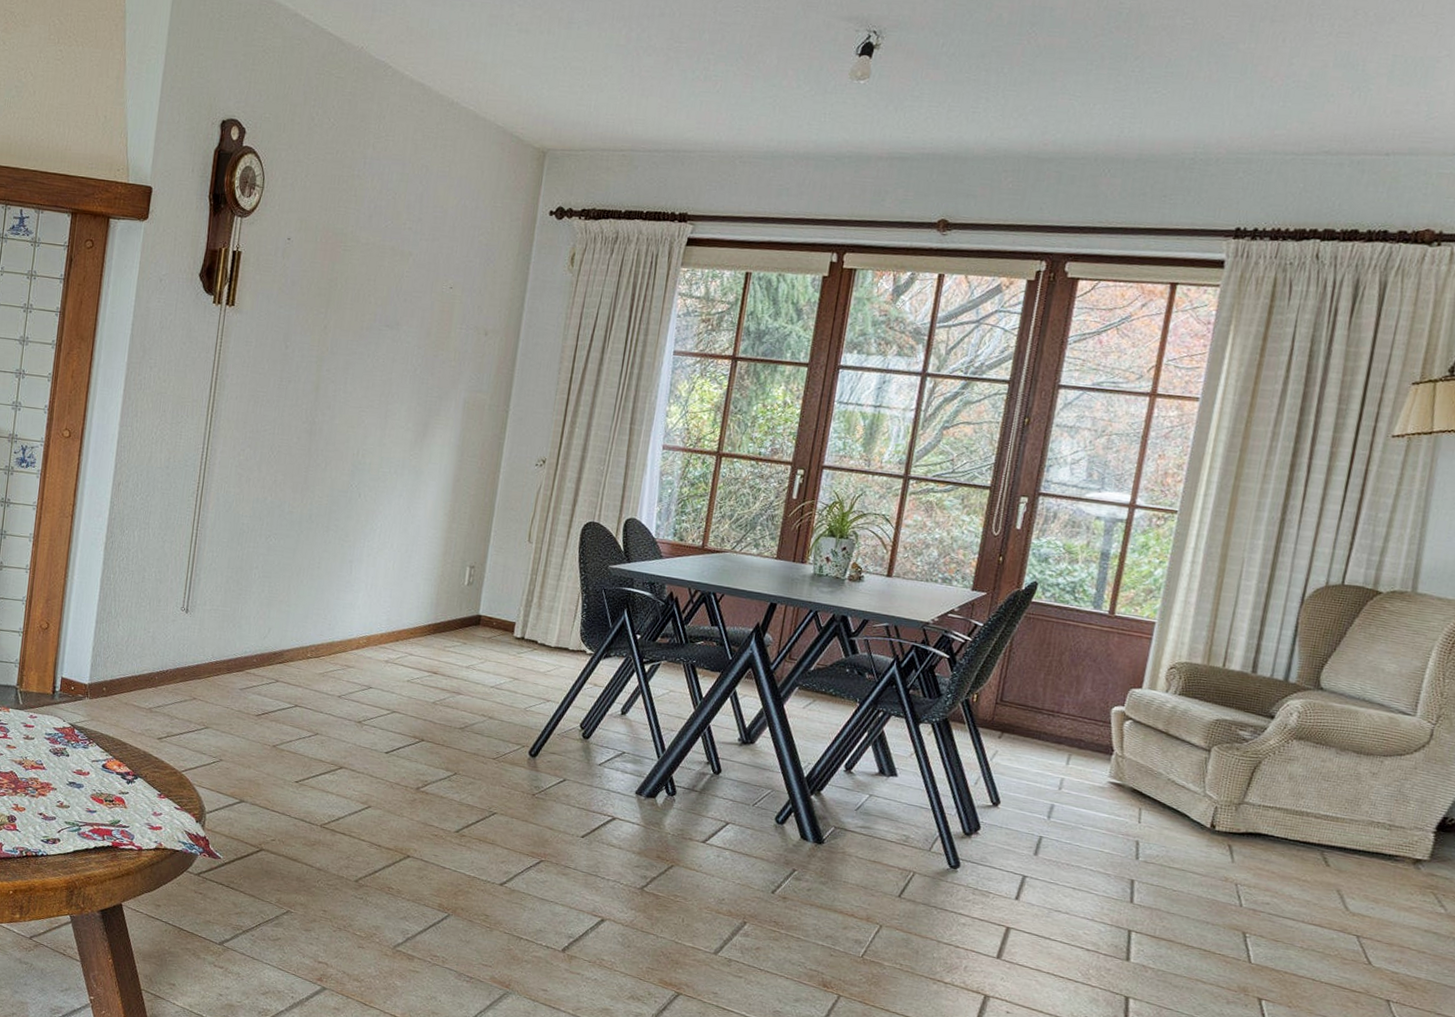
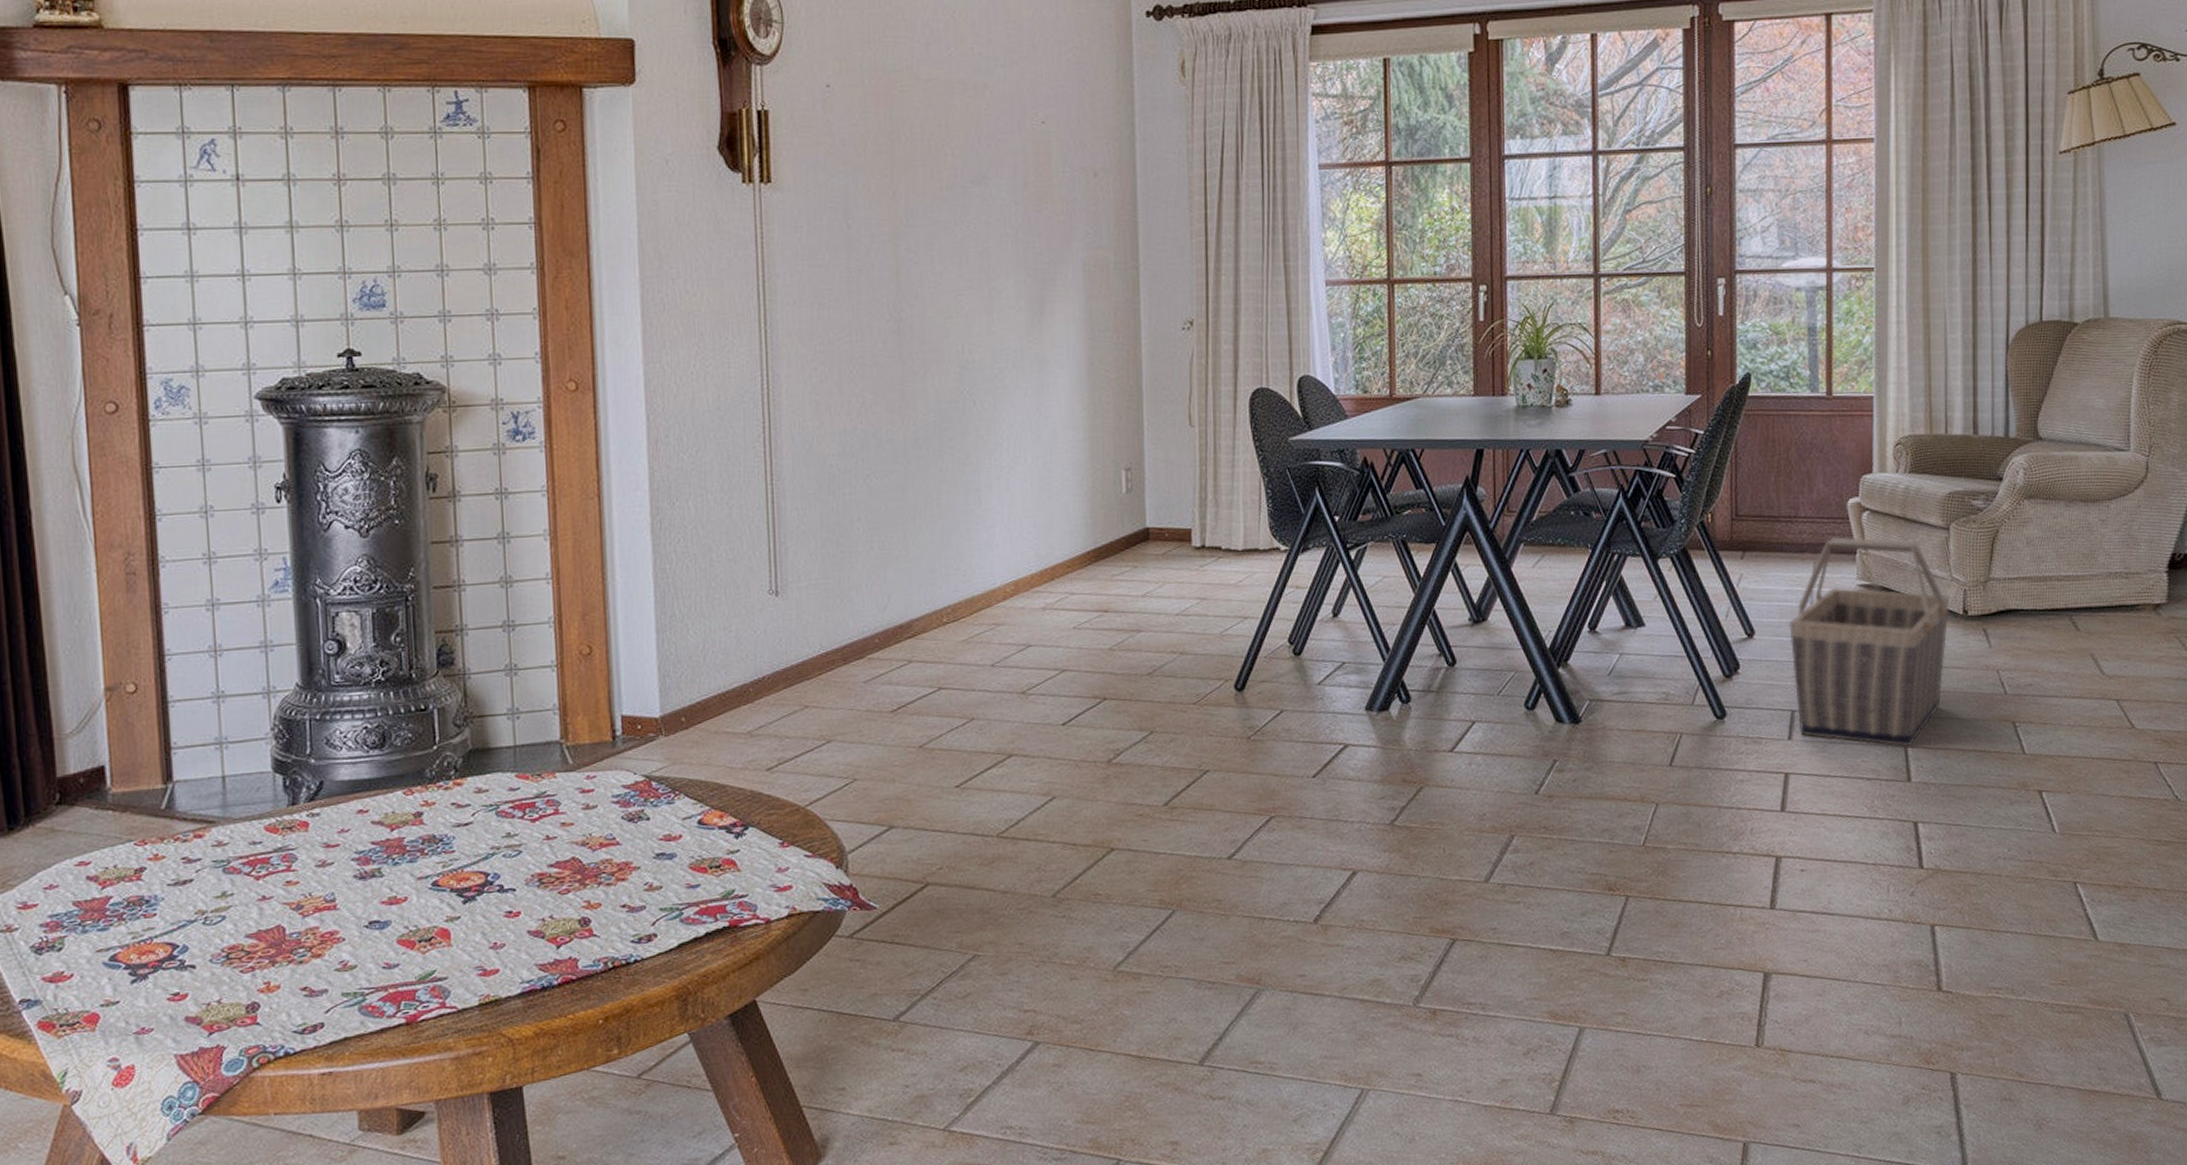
basket: none [1027,736,1200,931] -> present [1789,537,1950,747]

